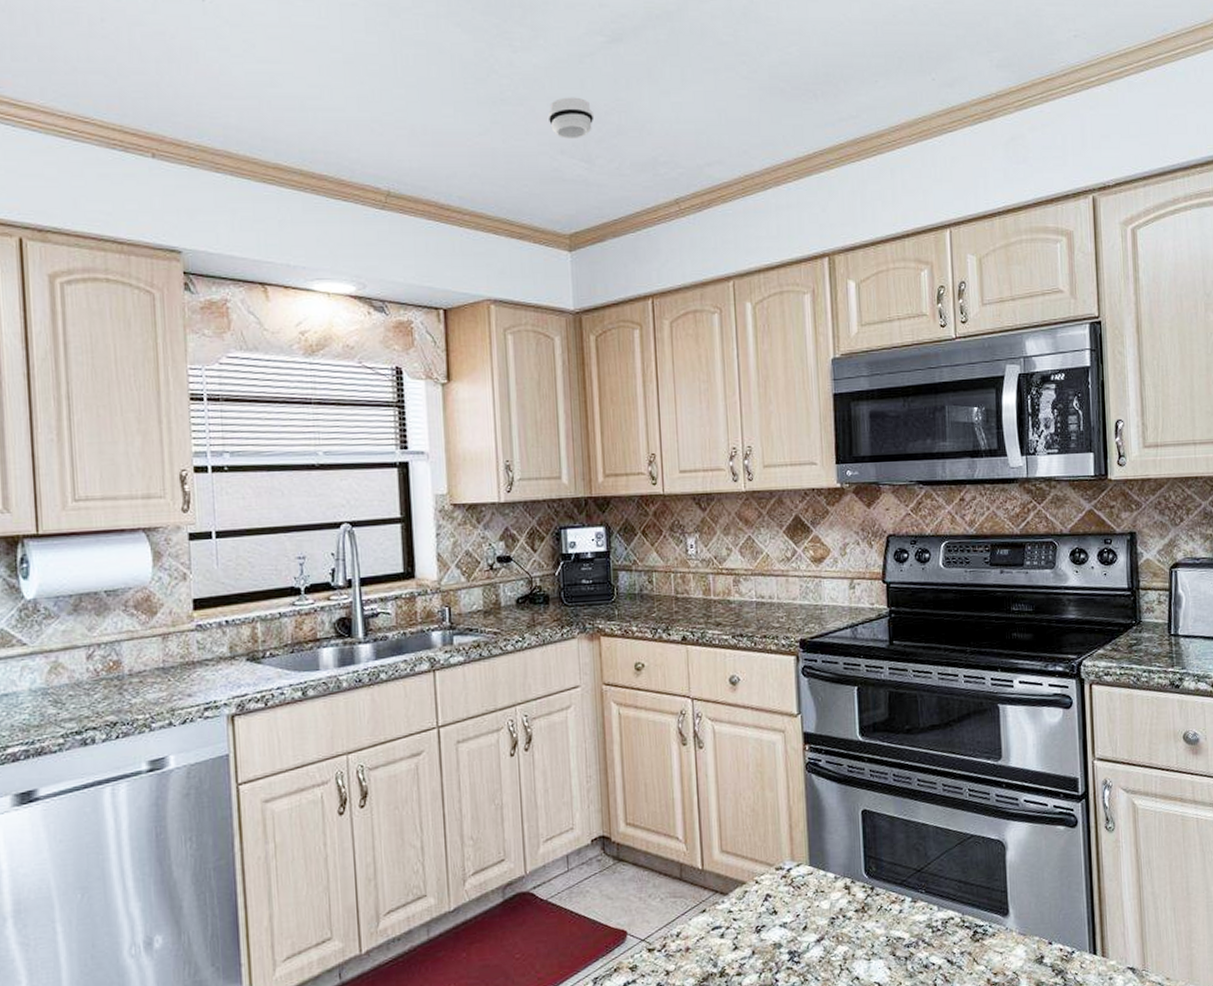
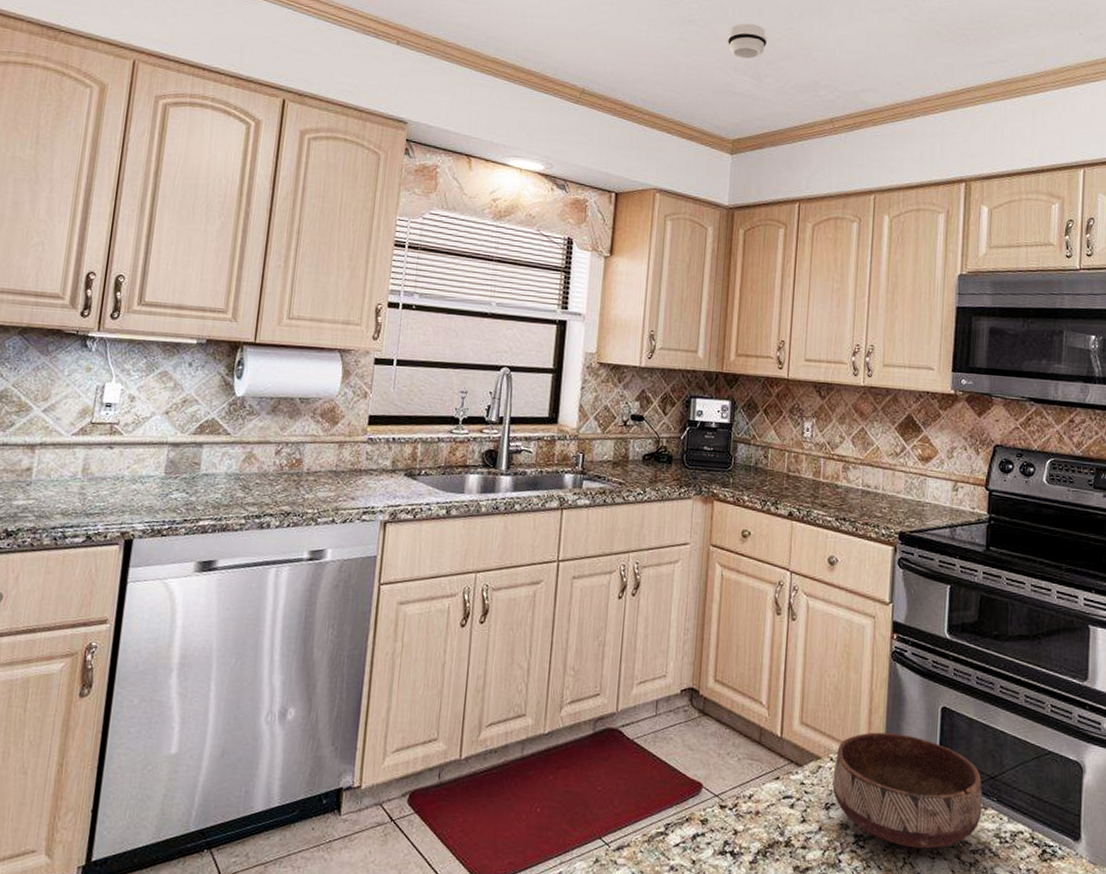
bowl: none [760,844,912,954] -> present [832,732,983,849]

